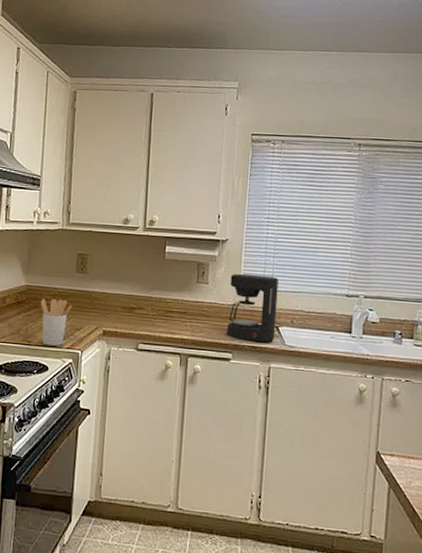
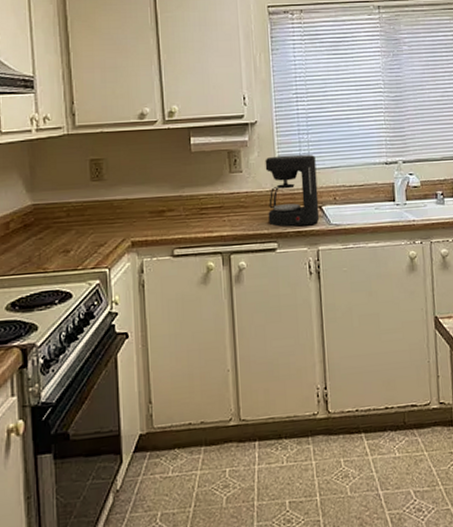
utensil holder: present [40,298,73,347] -> none [52,213,92,270]

